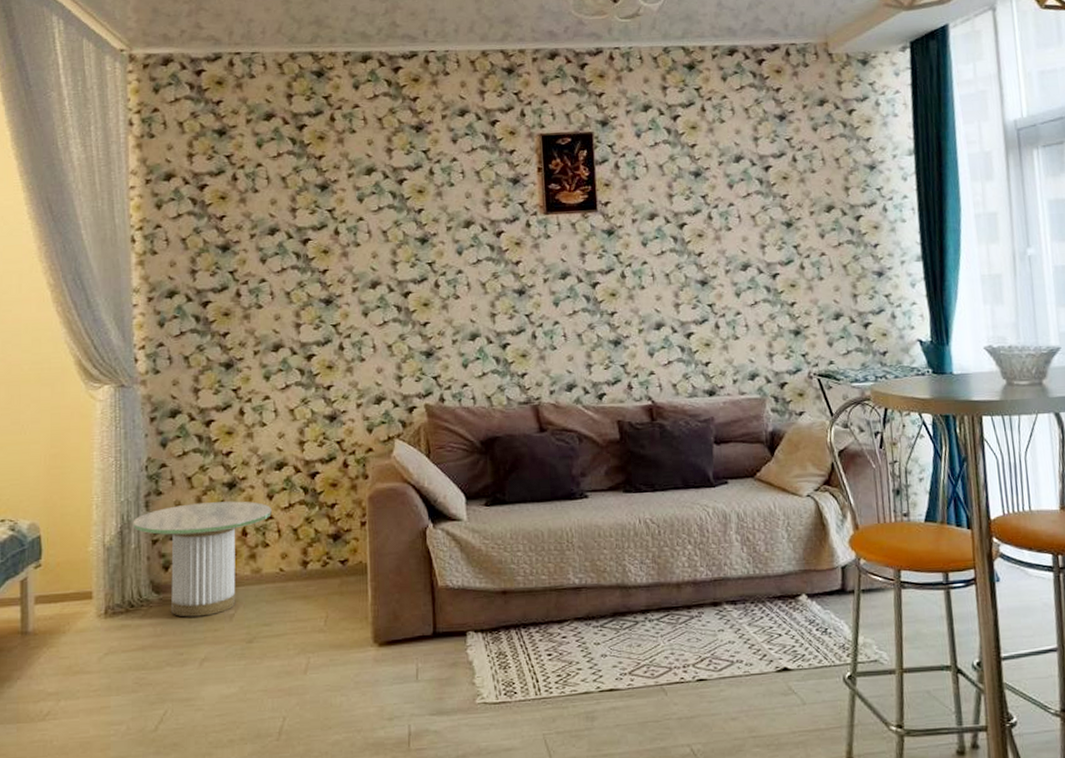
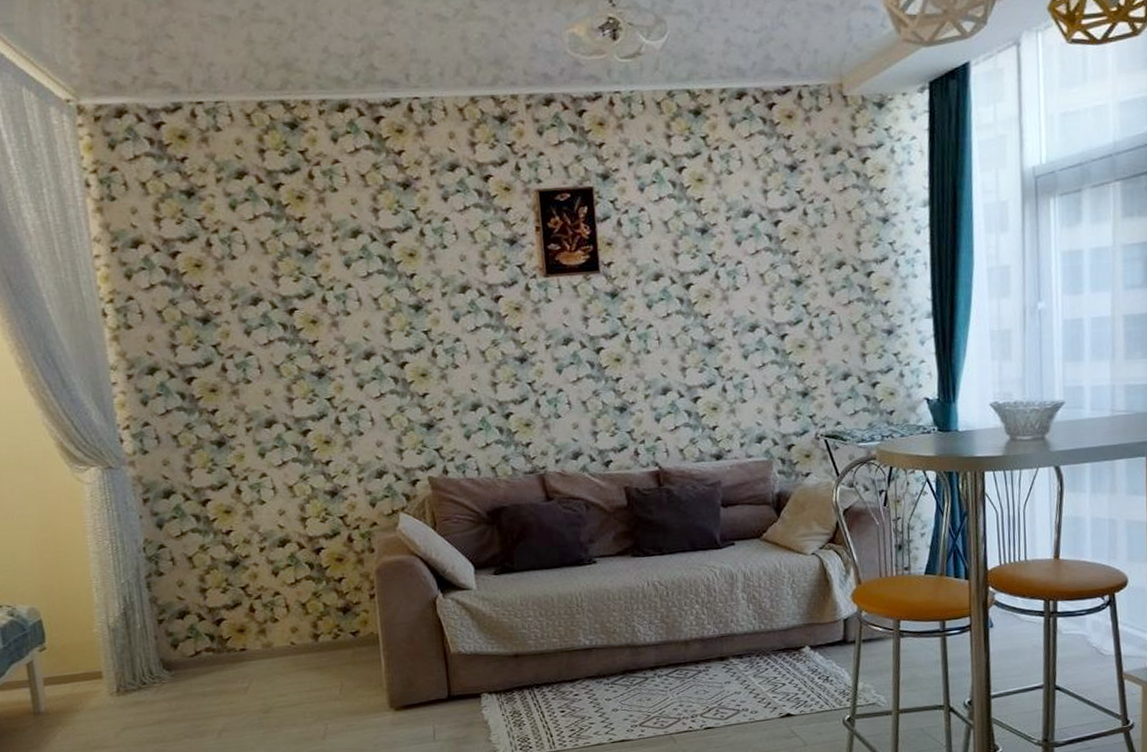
side table: present [132,501,272,617] -> none [136,578,278,692]

